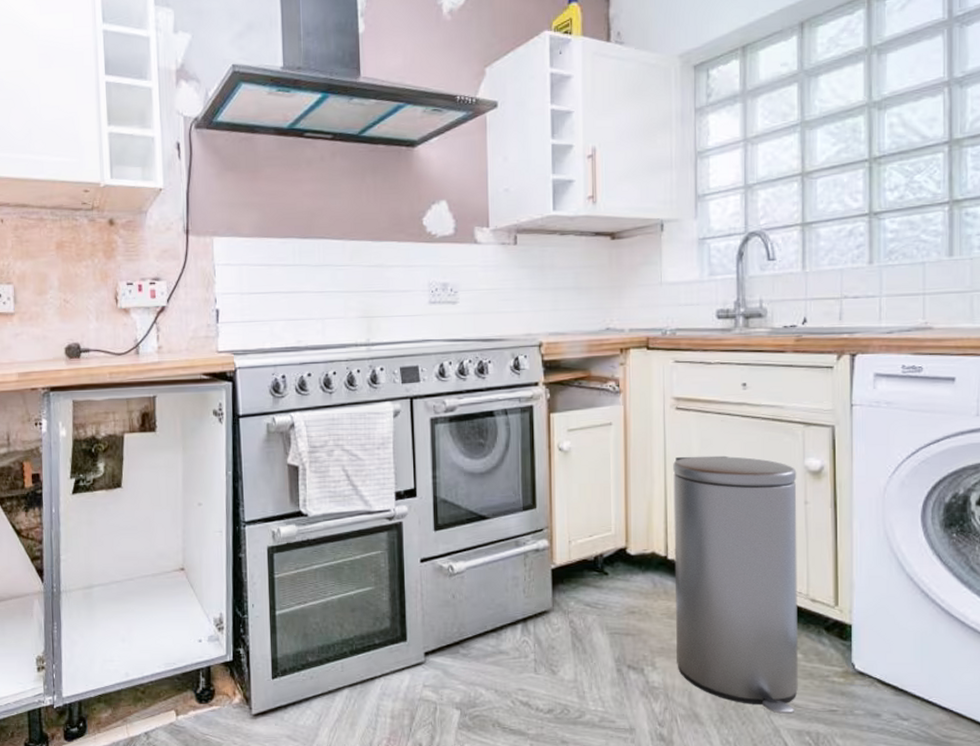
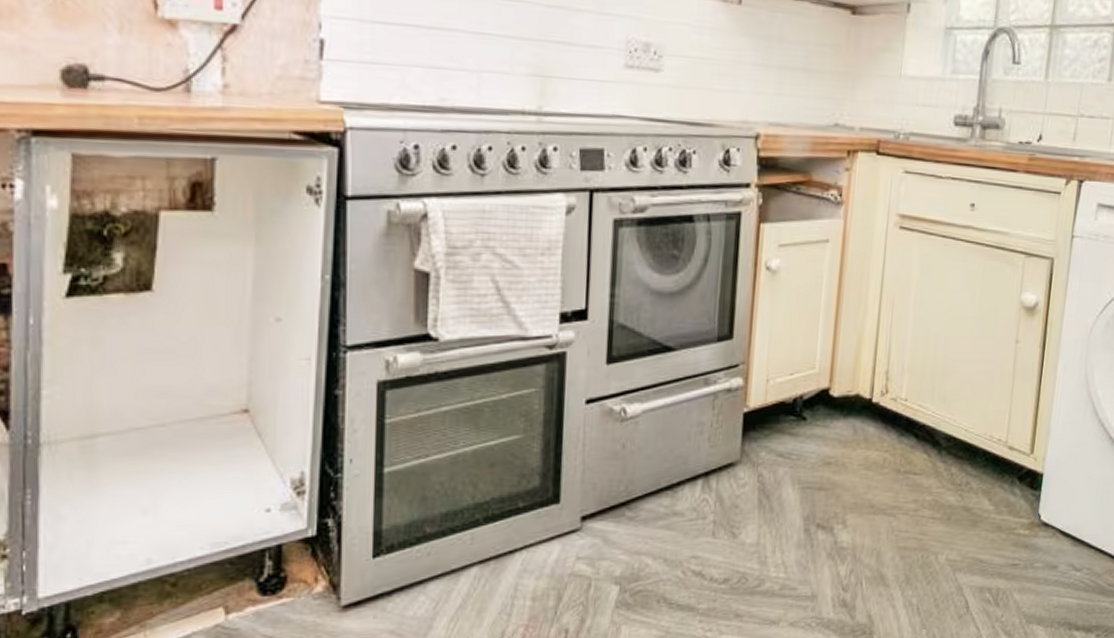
pedal bin: present [673,455,798,714] -> none [869,284,1012,571]

